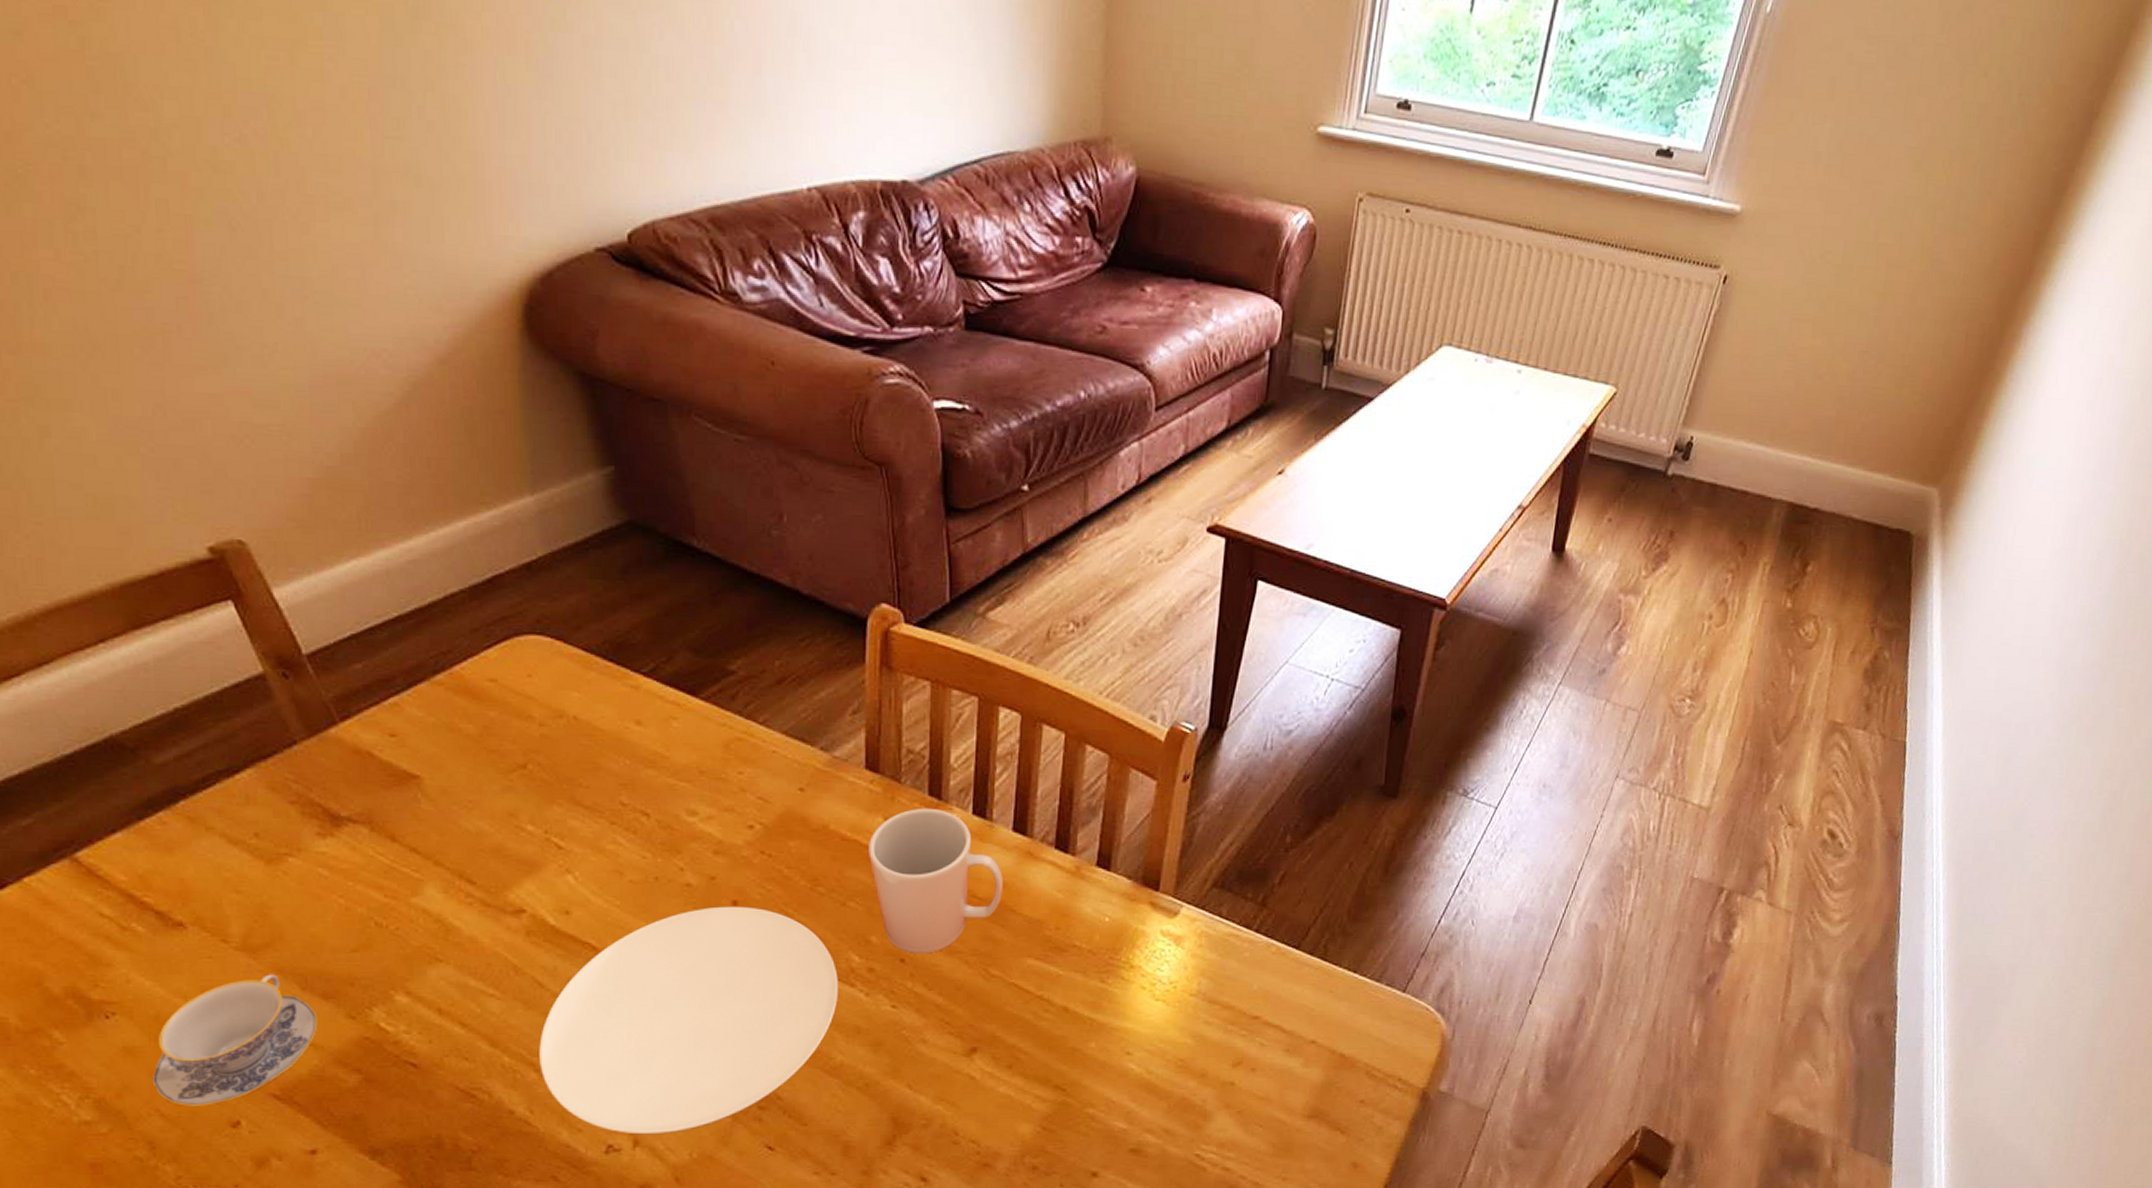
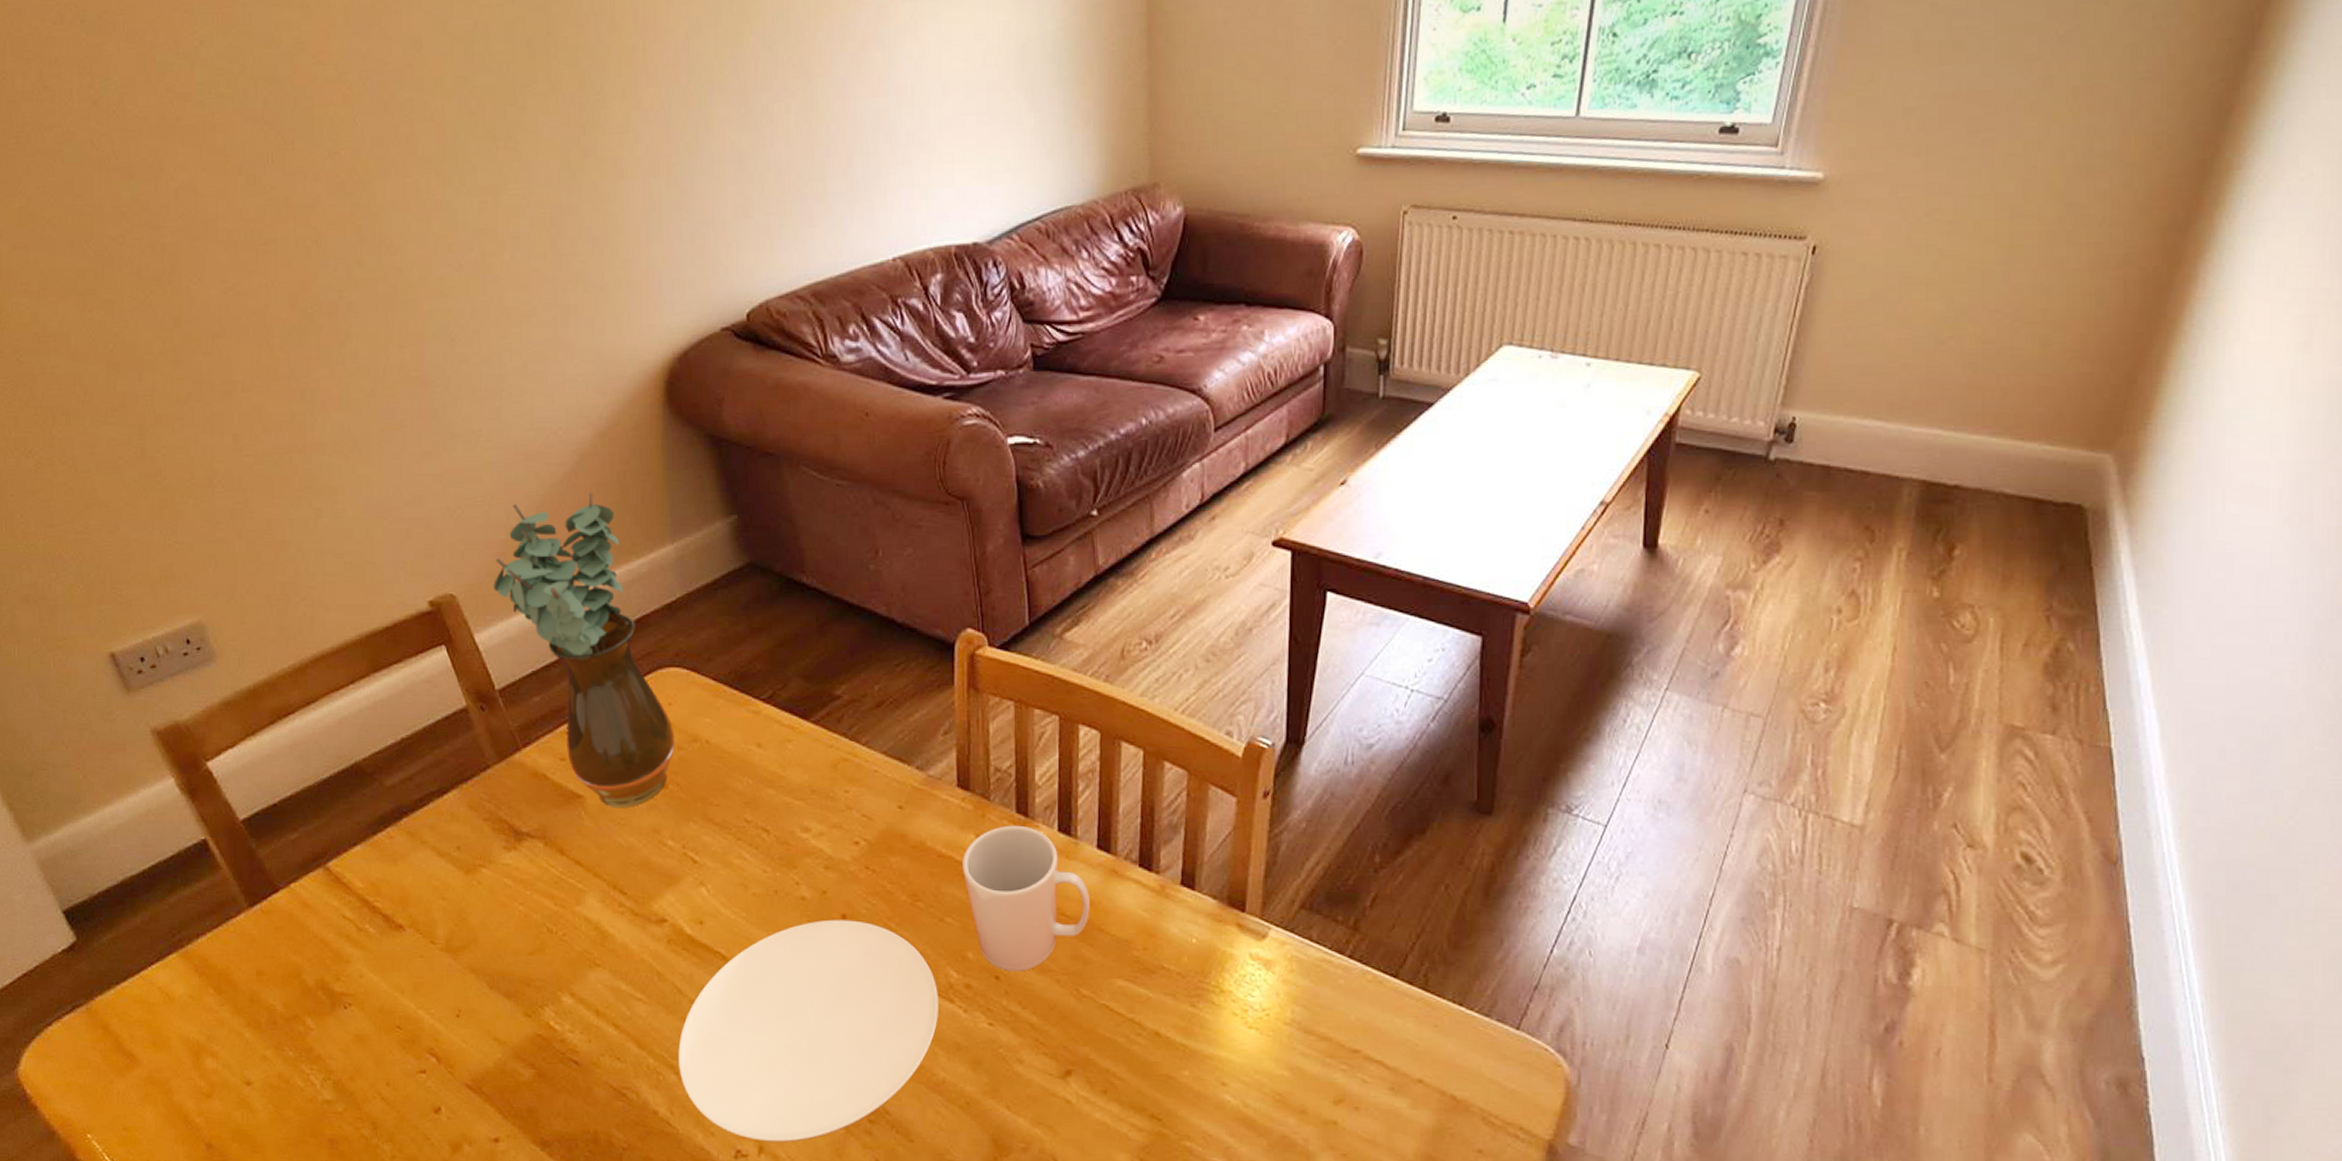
teacup: present [151,974,318,1106] -> none [376,973,502,1092]
vase: none [297,429,535,790] -> present [493,492,675,809]

